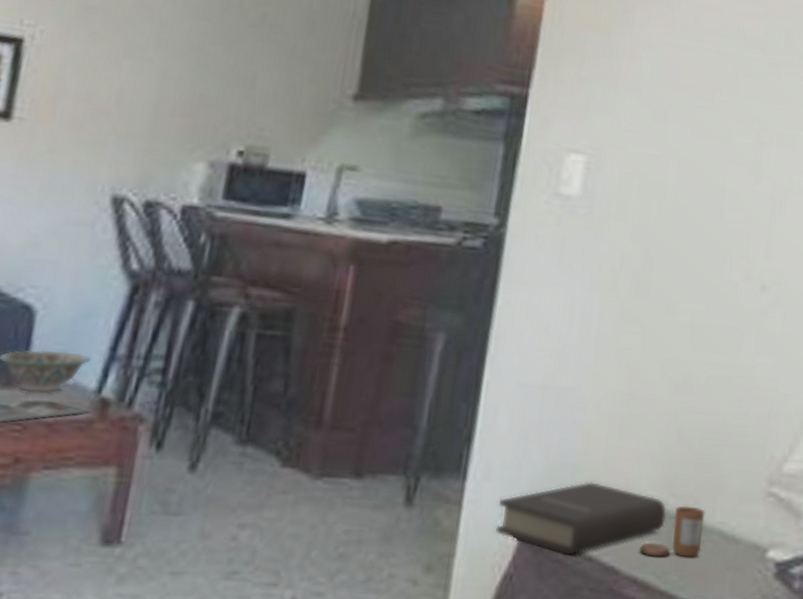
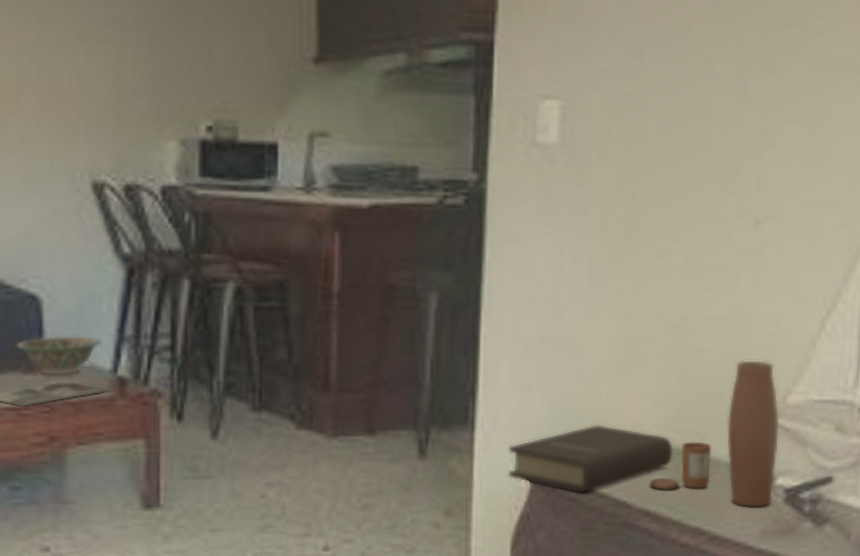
vase: none [719,423,775,583] -> present [726,359,781,509]

